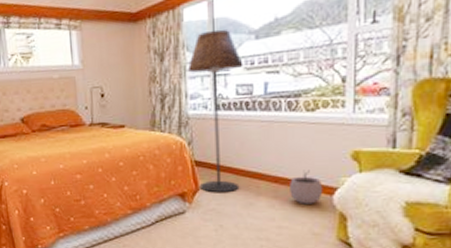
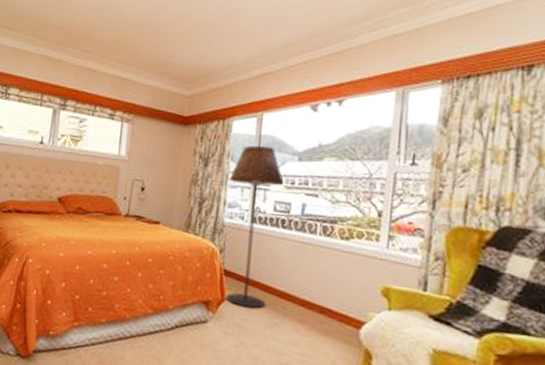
plant pot: present [290,169,323,204] -> none [316,298,351,336]

